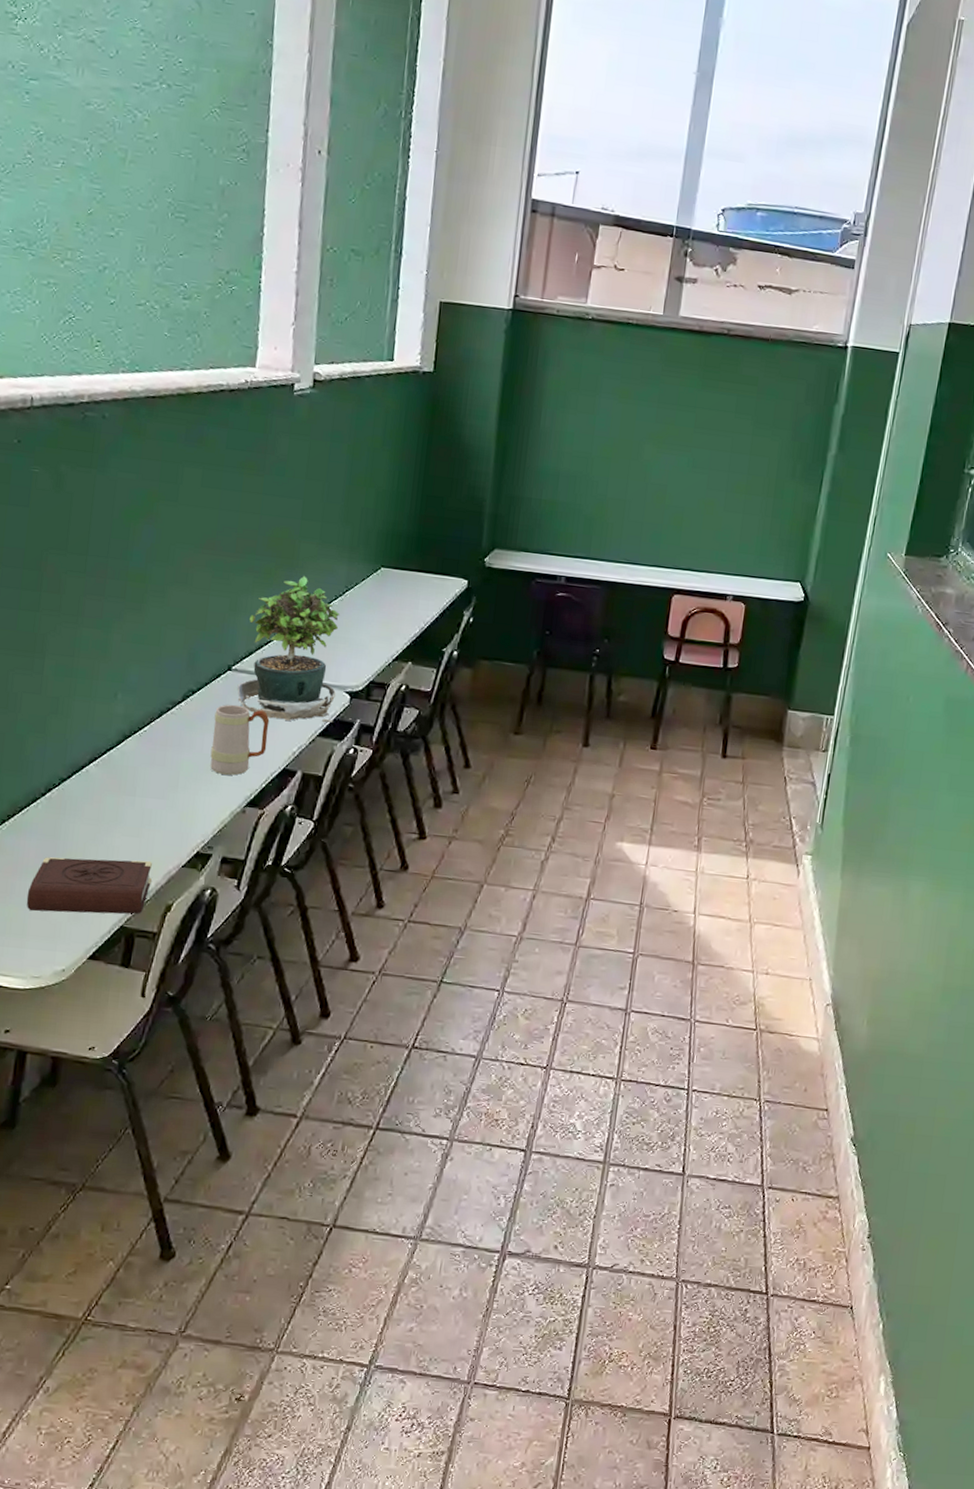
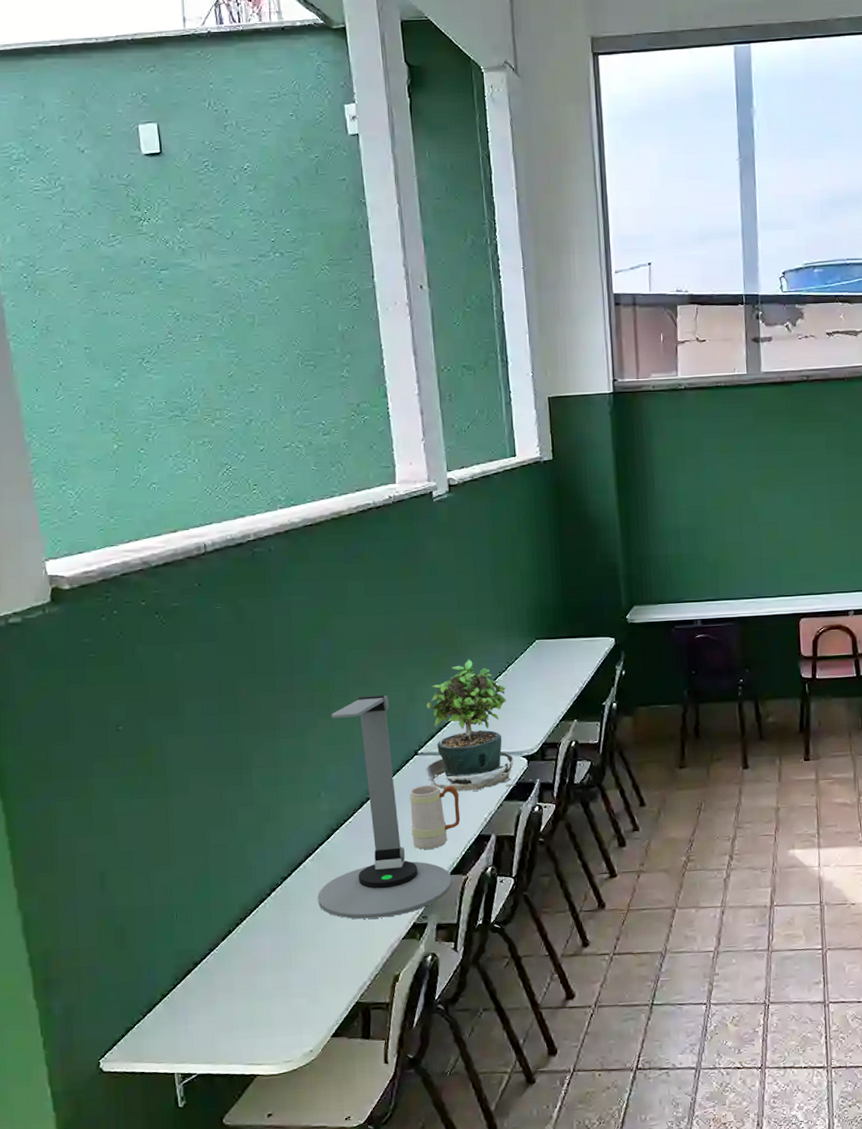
book: present [26,857,153,915] -> none [268,939,377,1002]
desk lamp: none [96,596,247,841] -> present [318,694,452,920]

